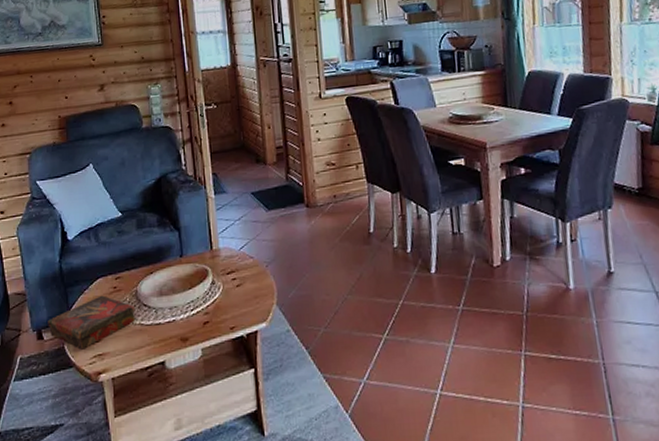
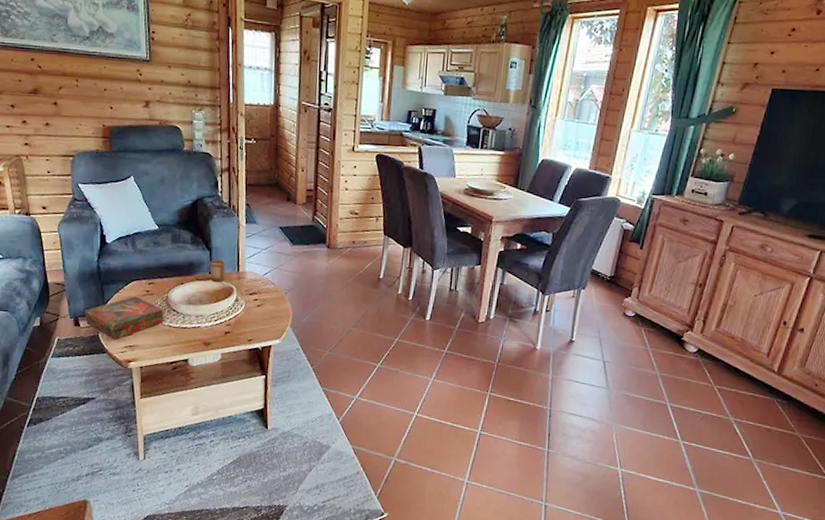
candle: none [166,239,198,268] -> present [196,259,225,283]

